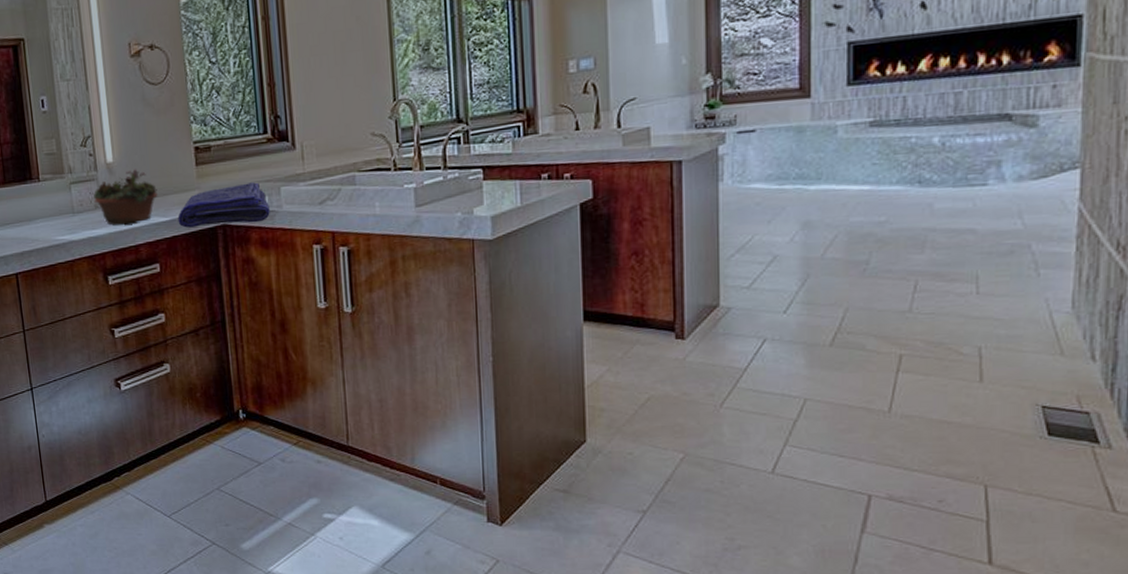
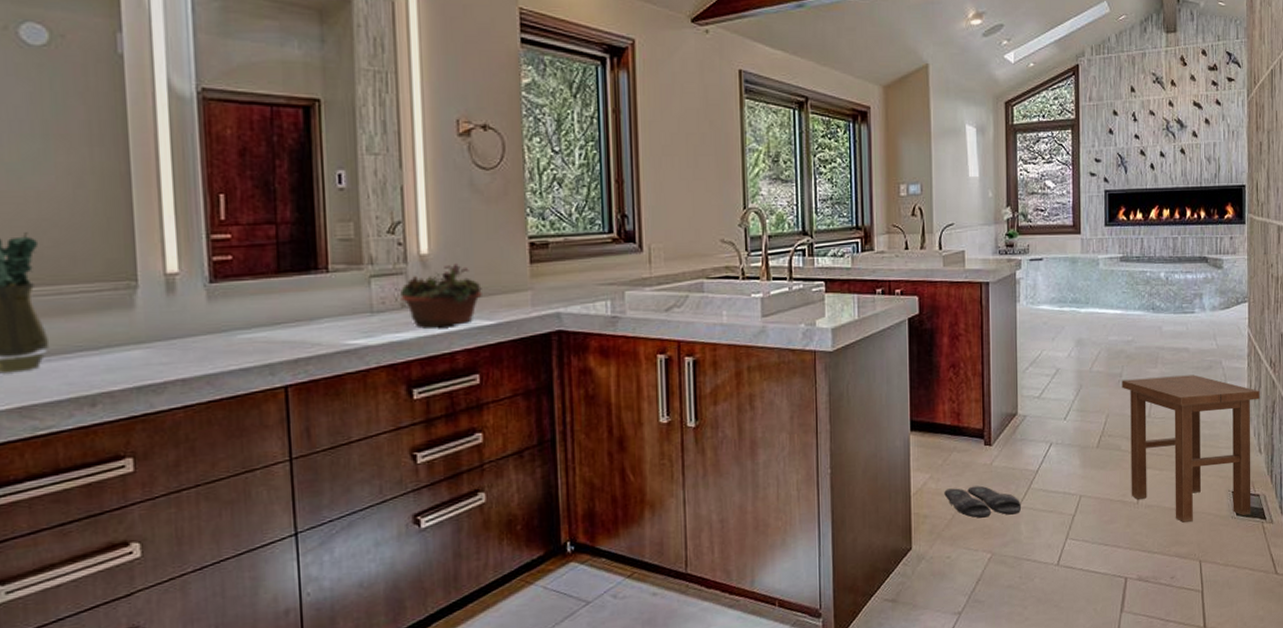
towel: present [177,182,270,228] -> none [505,285,612,333]
slippers: none [625,381,723,416] -> present [944,485,1021,518]
stool: none [869,261,1096,438] -> present [1122,374,1260,523]

